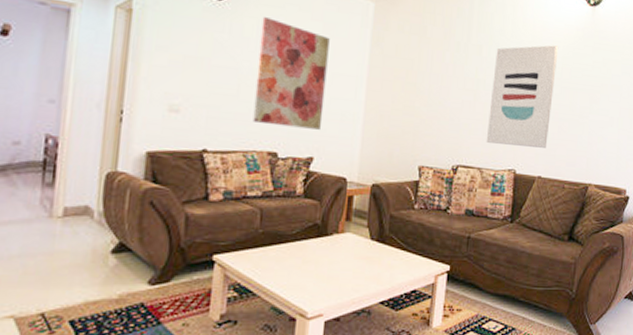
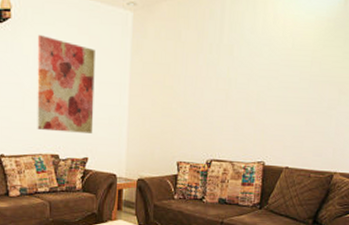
wall art: present [486,45,559,148] -> none [237,39,309,141]

